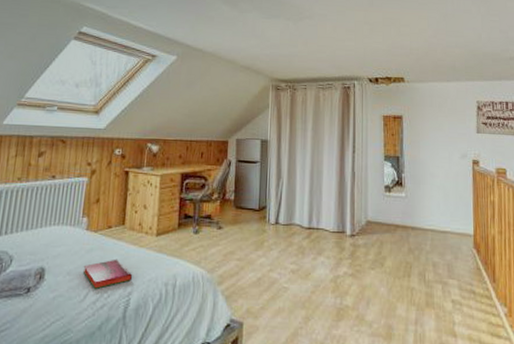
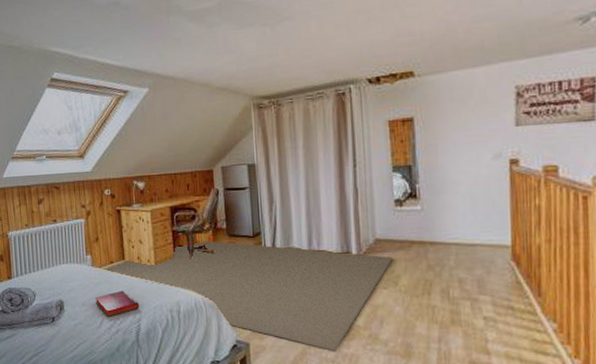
rug: none [99,211,380,332] -> present [103,241,393,351]

